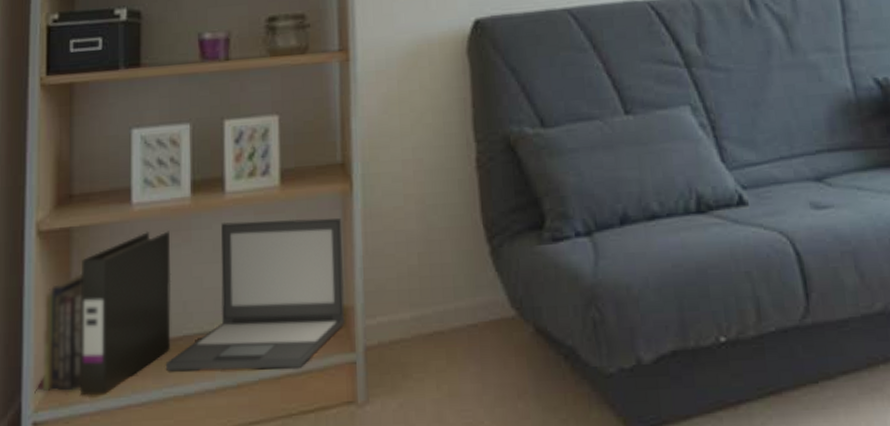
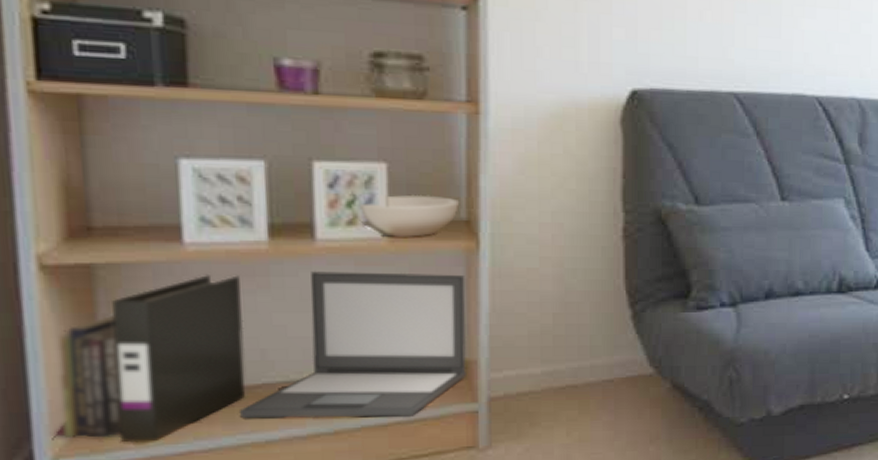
bowl: none [257,141,336,185] -> present [359,194,460,237]

